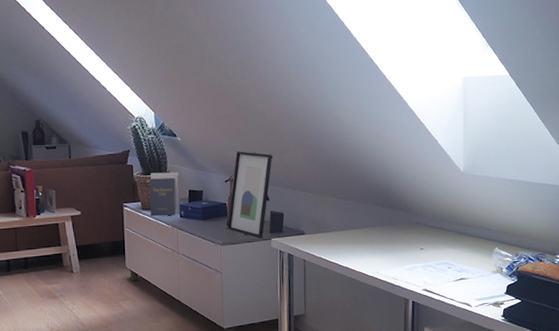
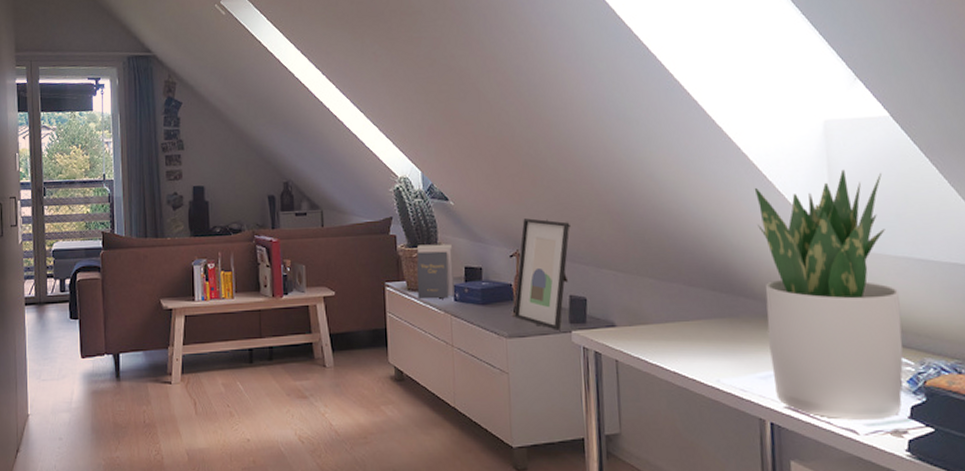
planter: none [411,115,506,297] -> present [754,169,904,421]

